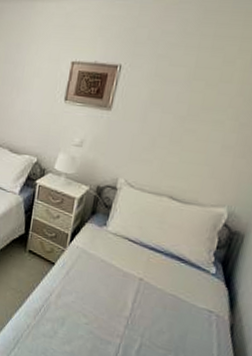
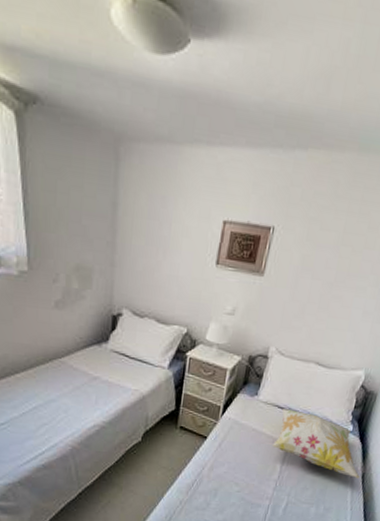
decorative pillow: none [122,242,227,329] -> present [271,409,360,478]

